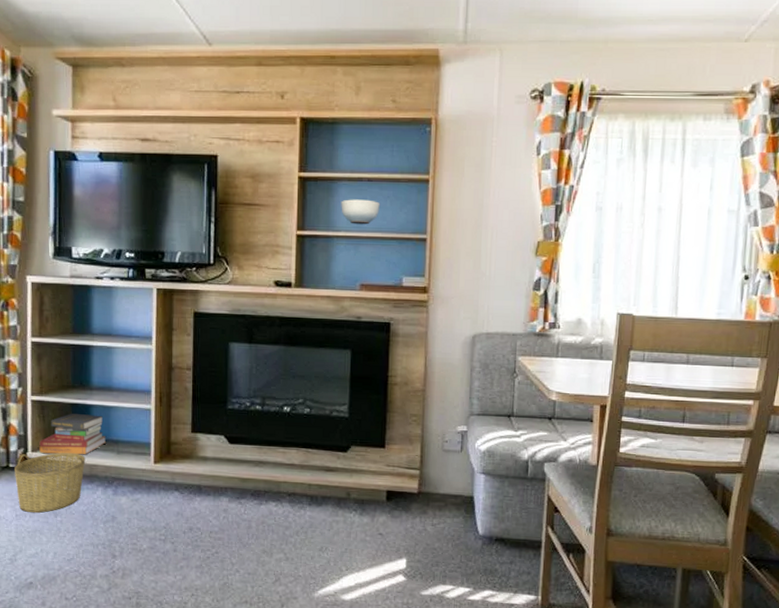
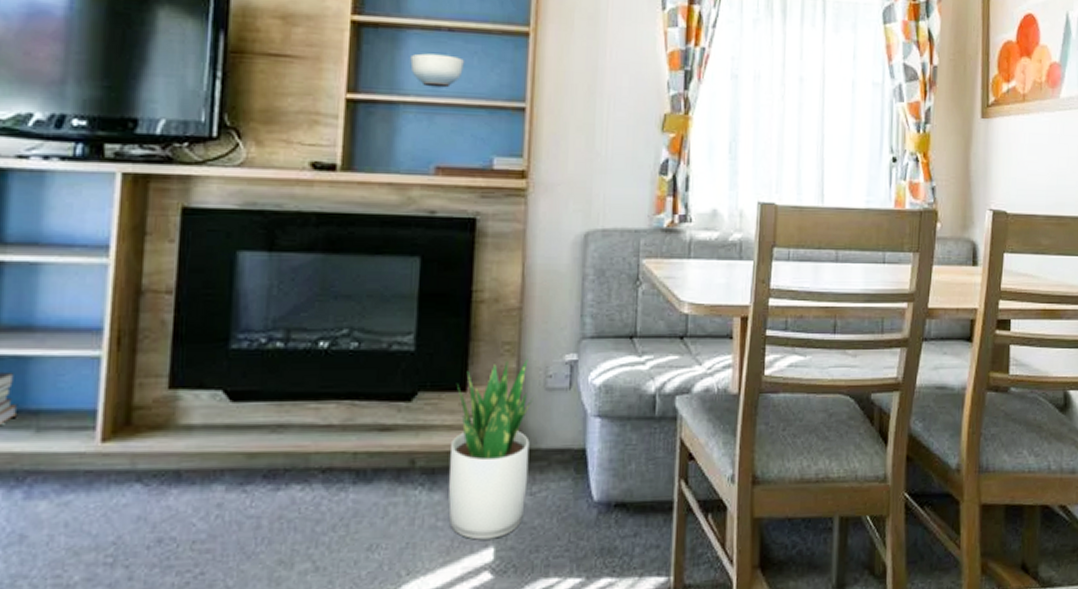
planter: none [373,427,434,553] -> present [448,359,533,540]

